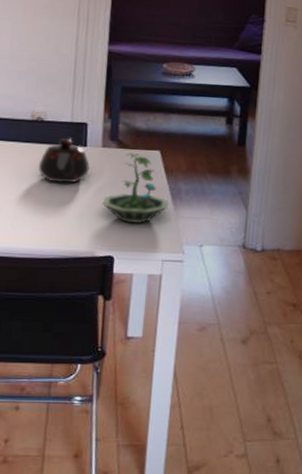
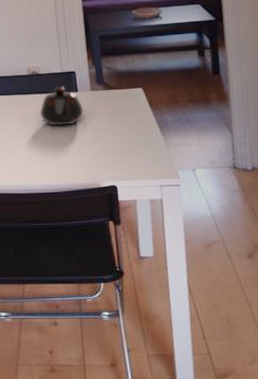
terrarium: present [102,153,169,223] -> none [99,92,158,155]

